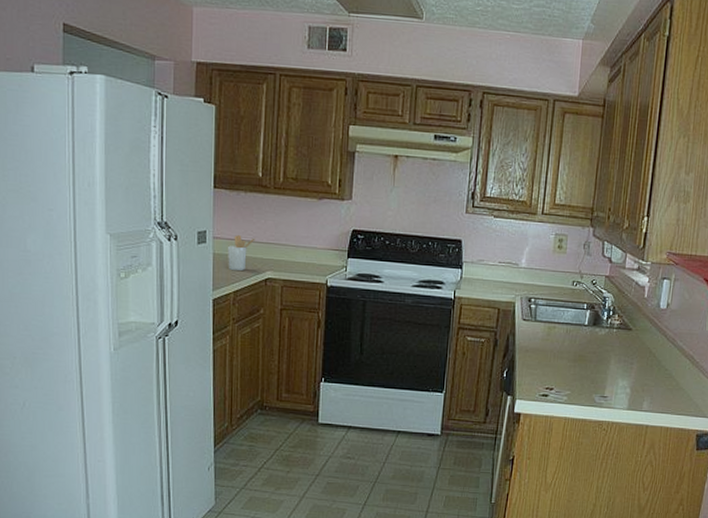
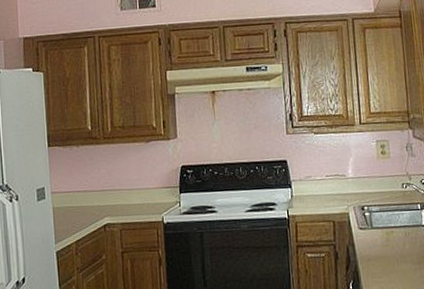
utensil holder: present [228,235,256,271] -> none [66,187,91,221]

